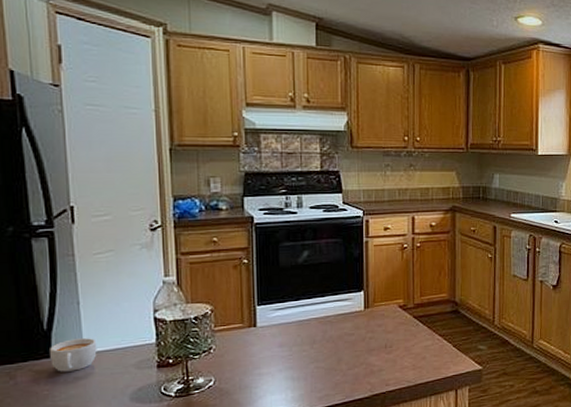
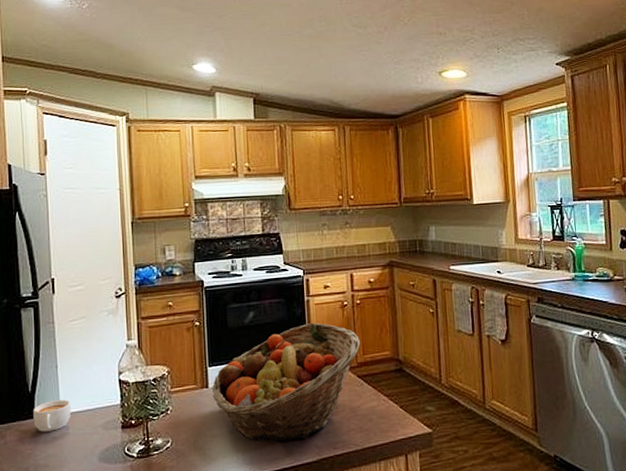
fruit basket: none [261,264,419,379] -> present [212,323,361,442]

